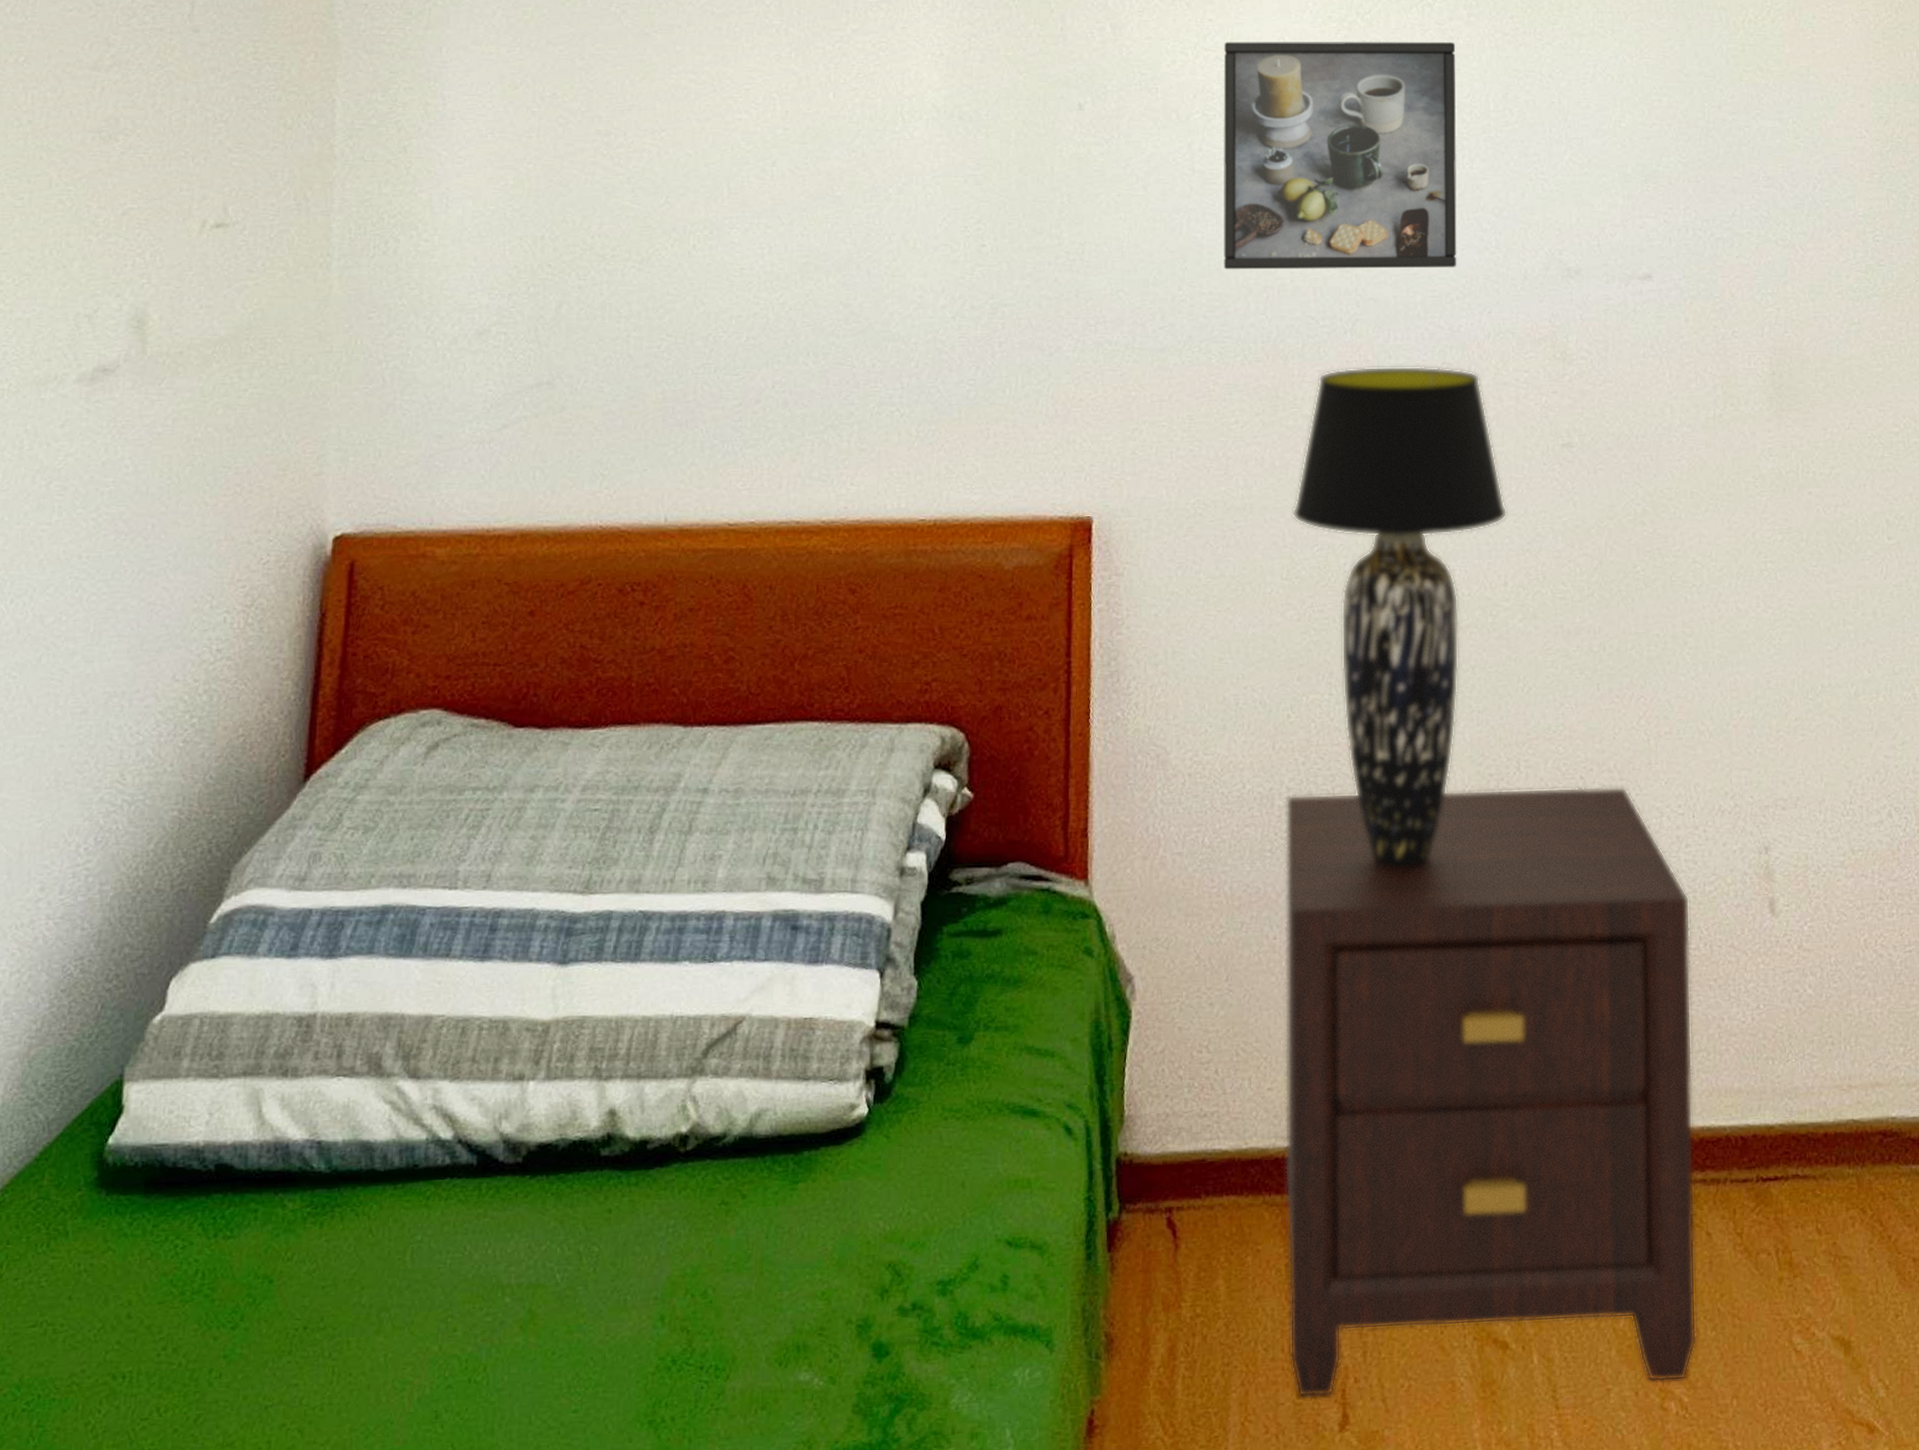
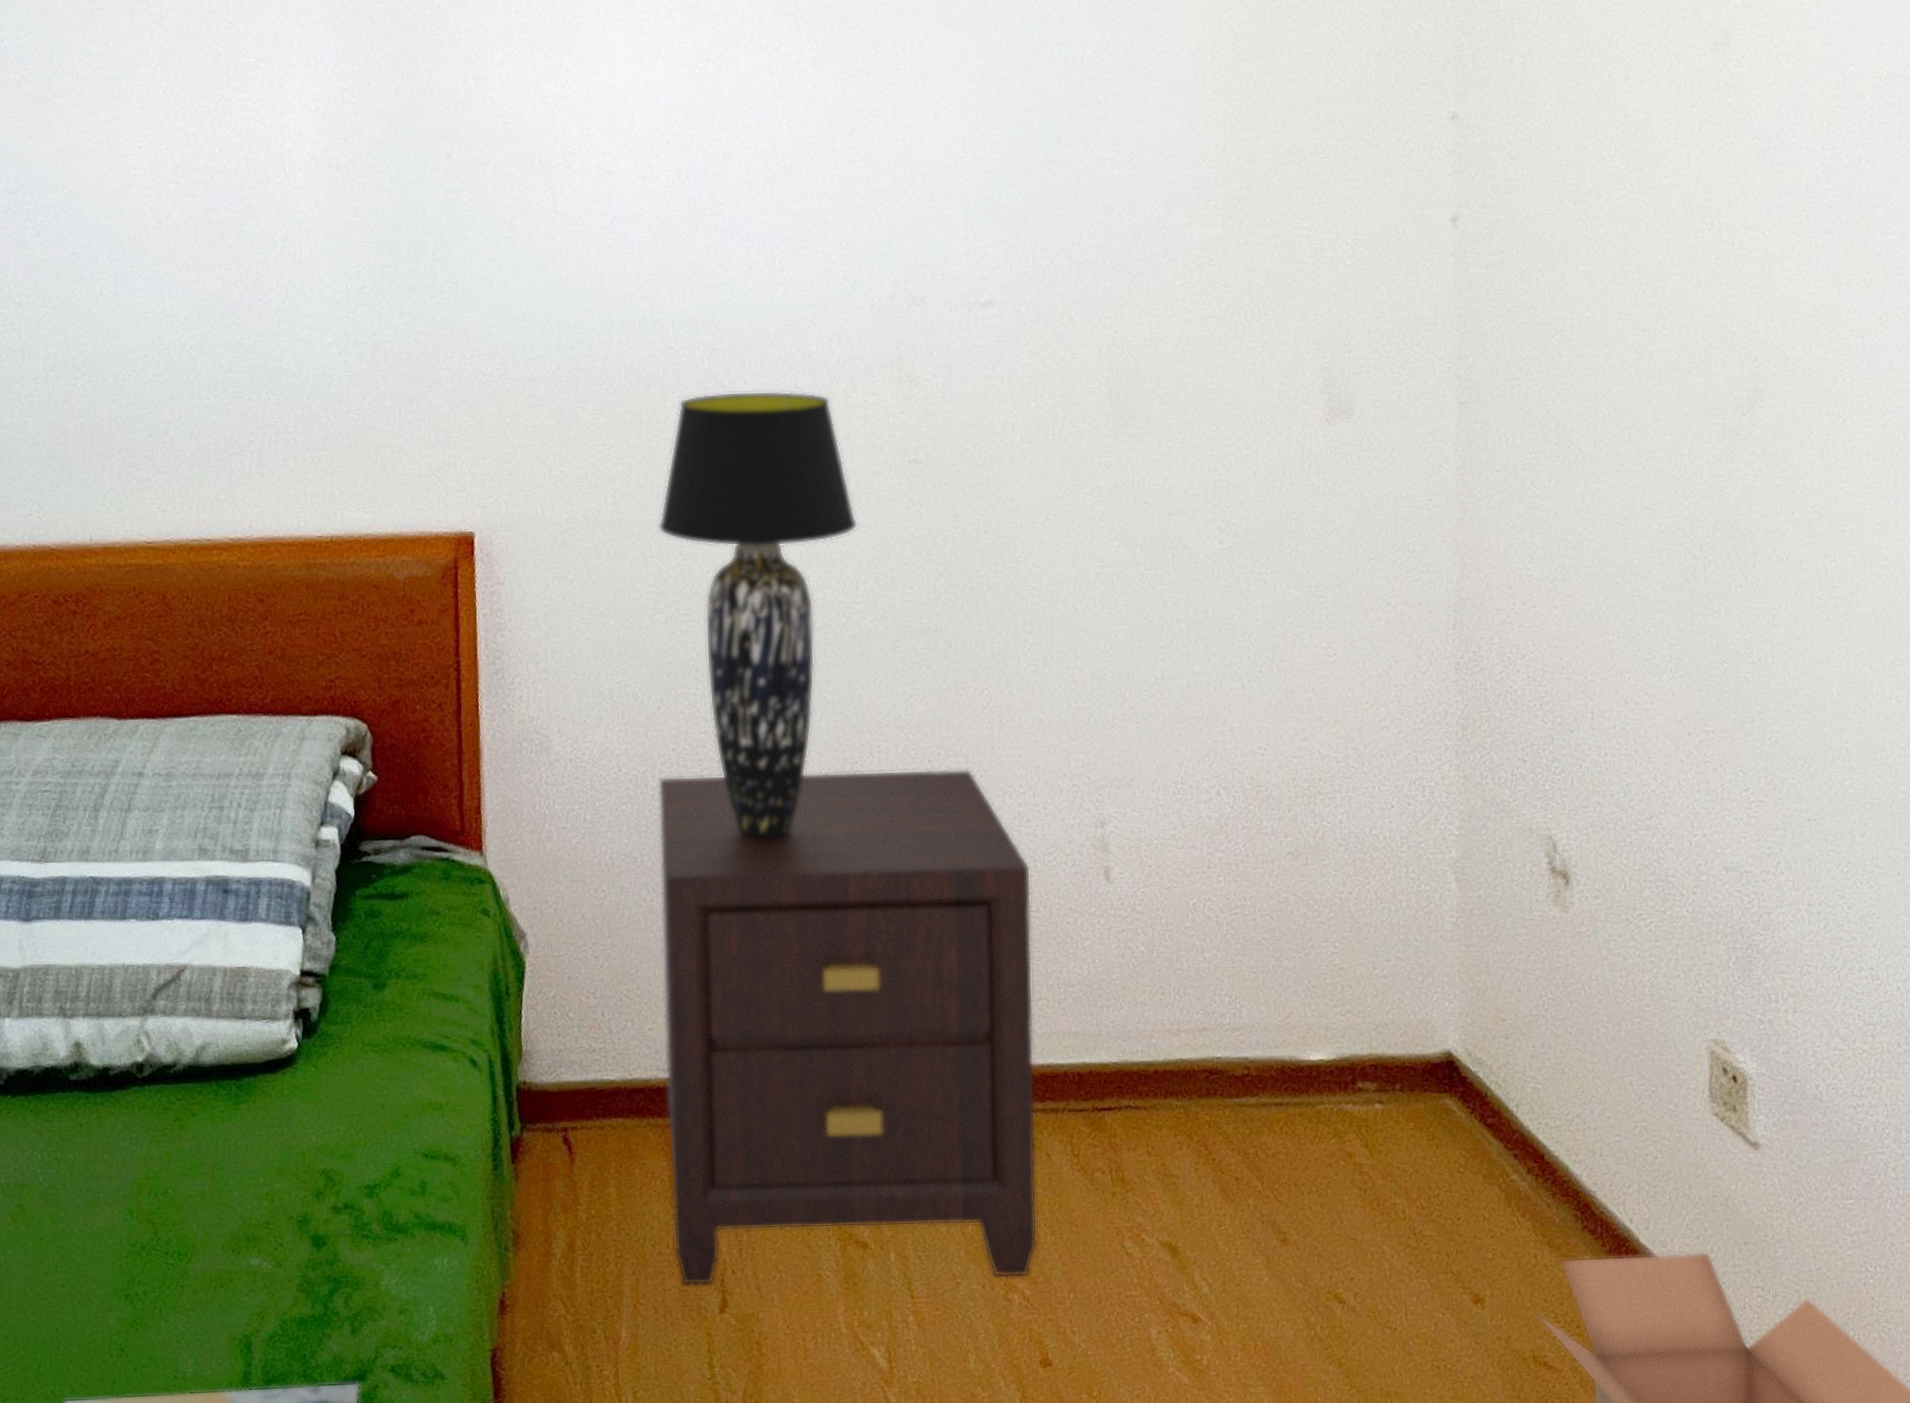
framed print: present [1224,41,1457,270] -> none [582,84,807,305]

